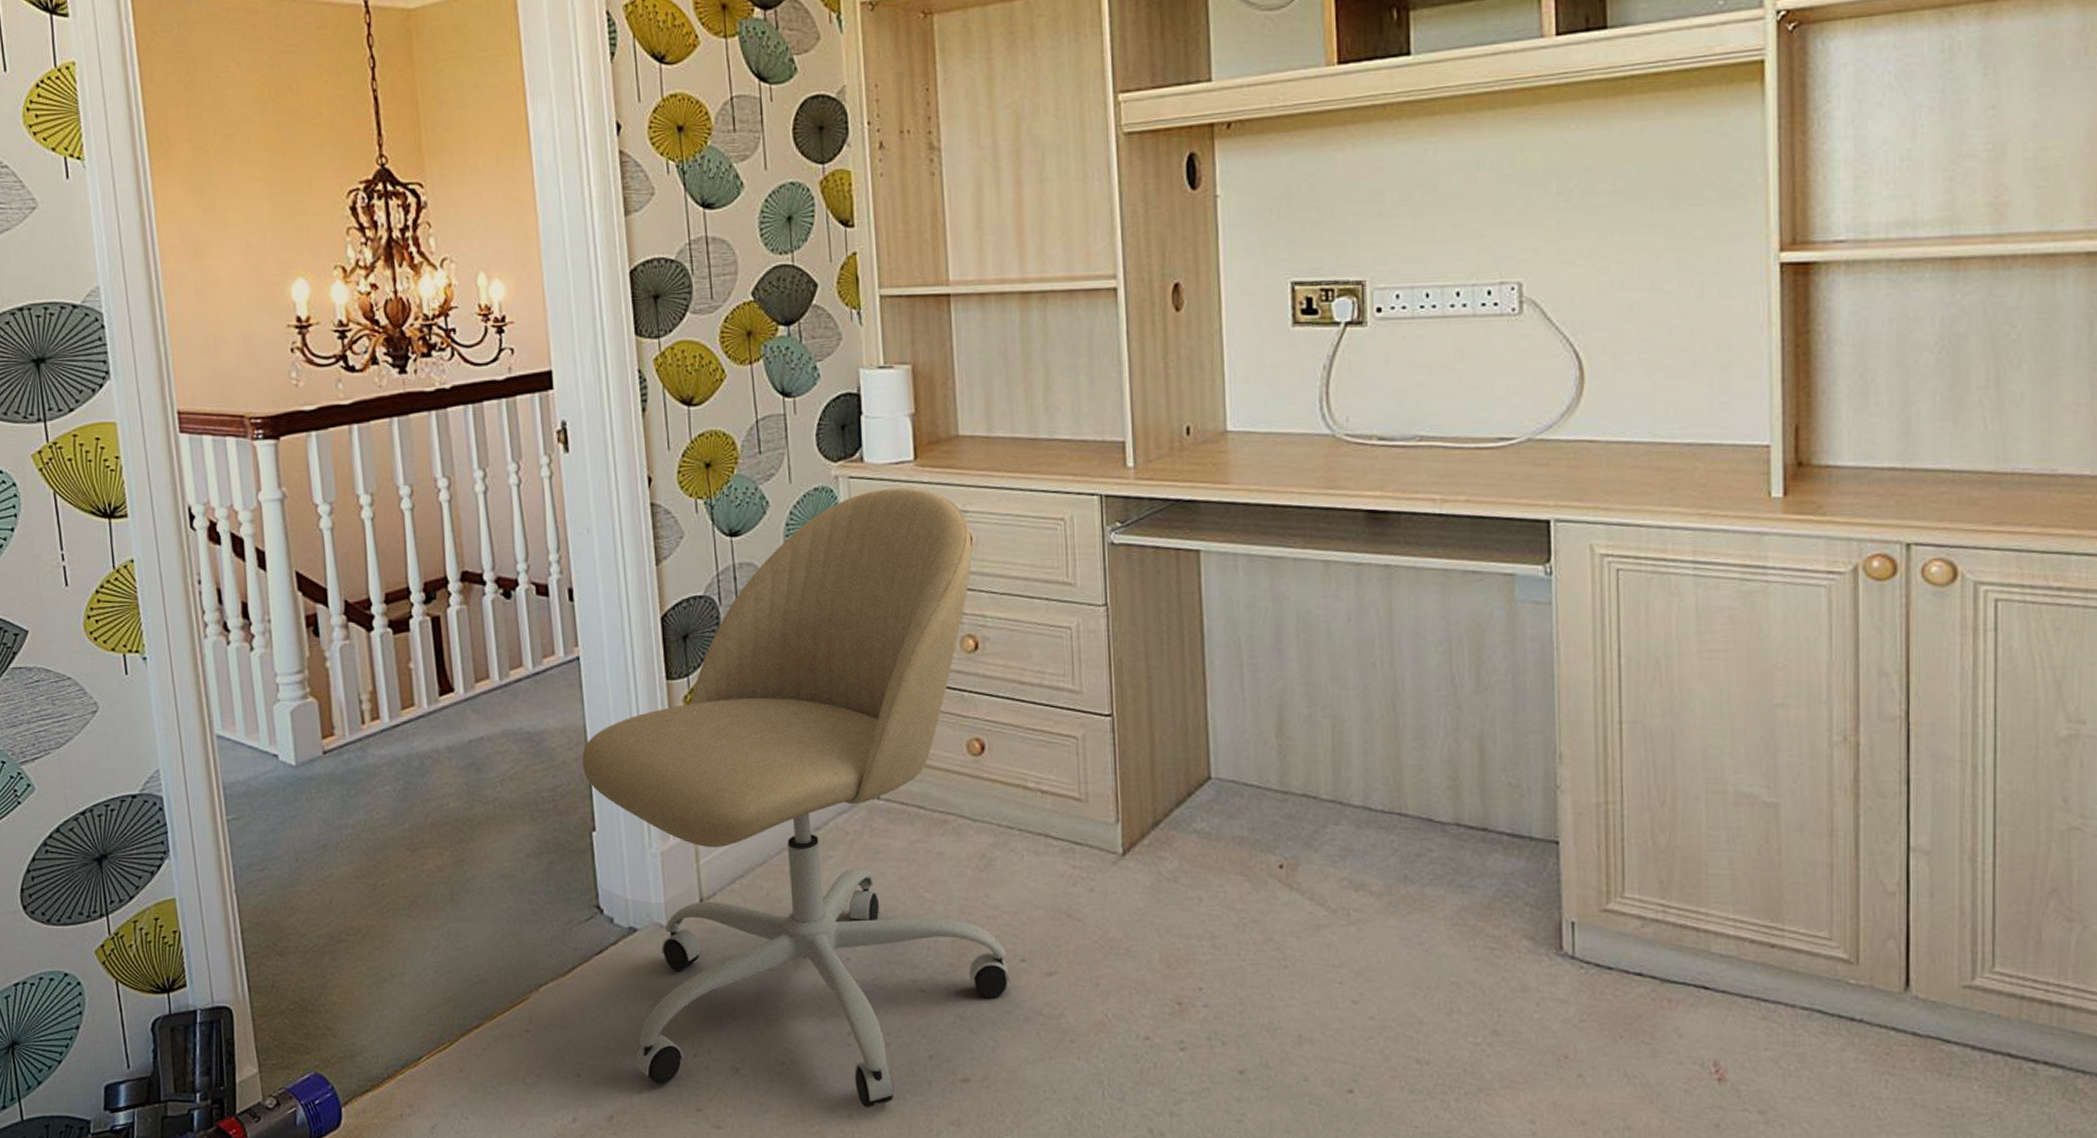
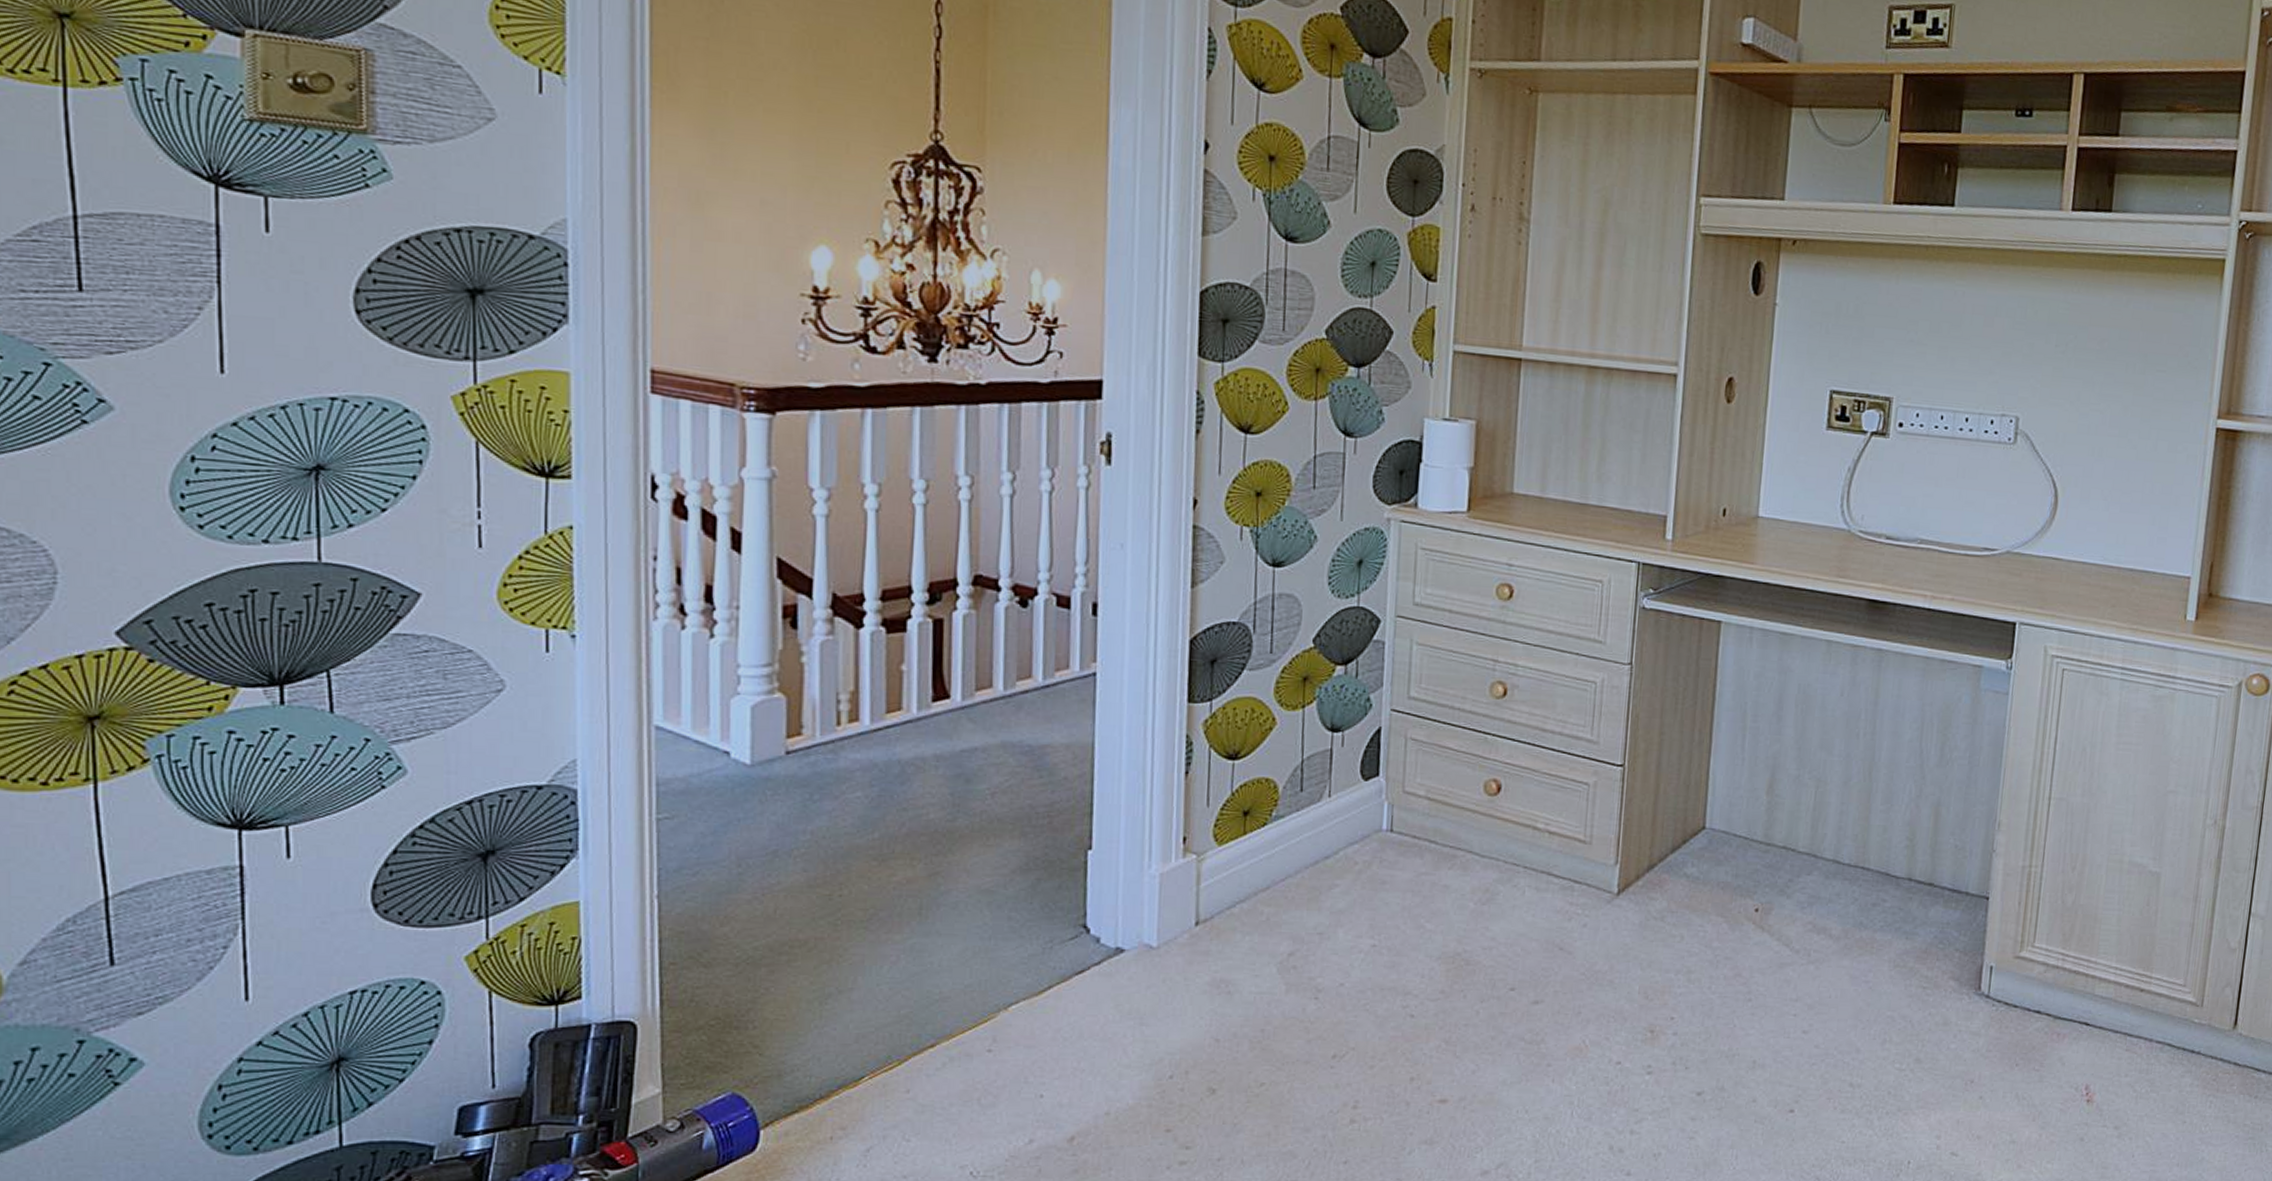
office chair: present [582,488,1010,1108] -> none [1085,535,1513,1128]

